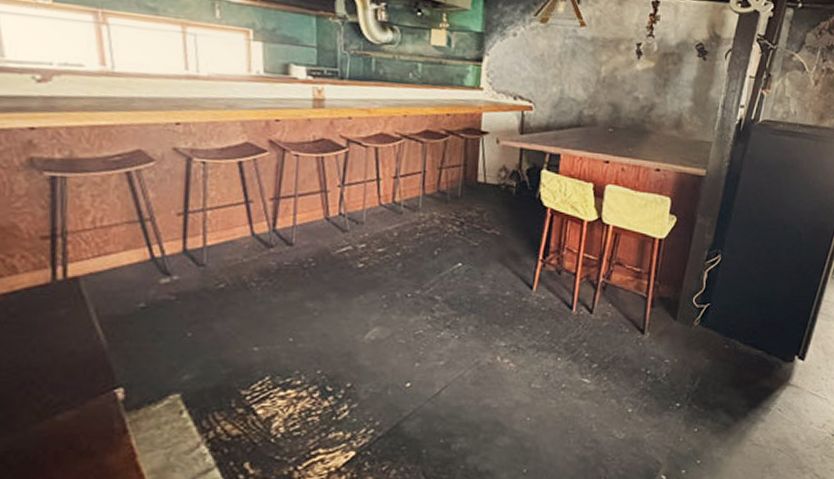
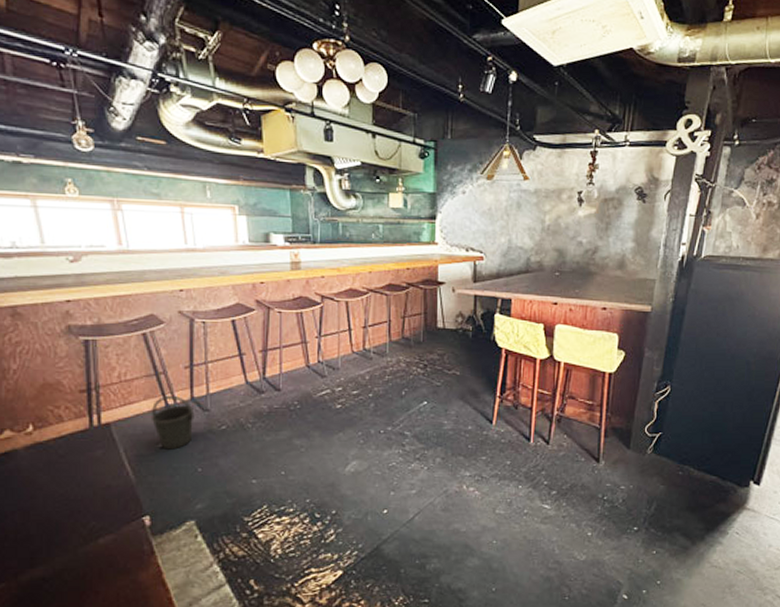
bucket: none [131,245,187,310] -> present [150,395,195,450]

